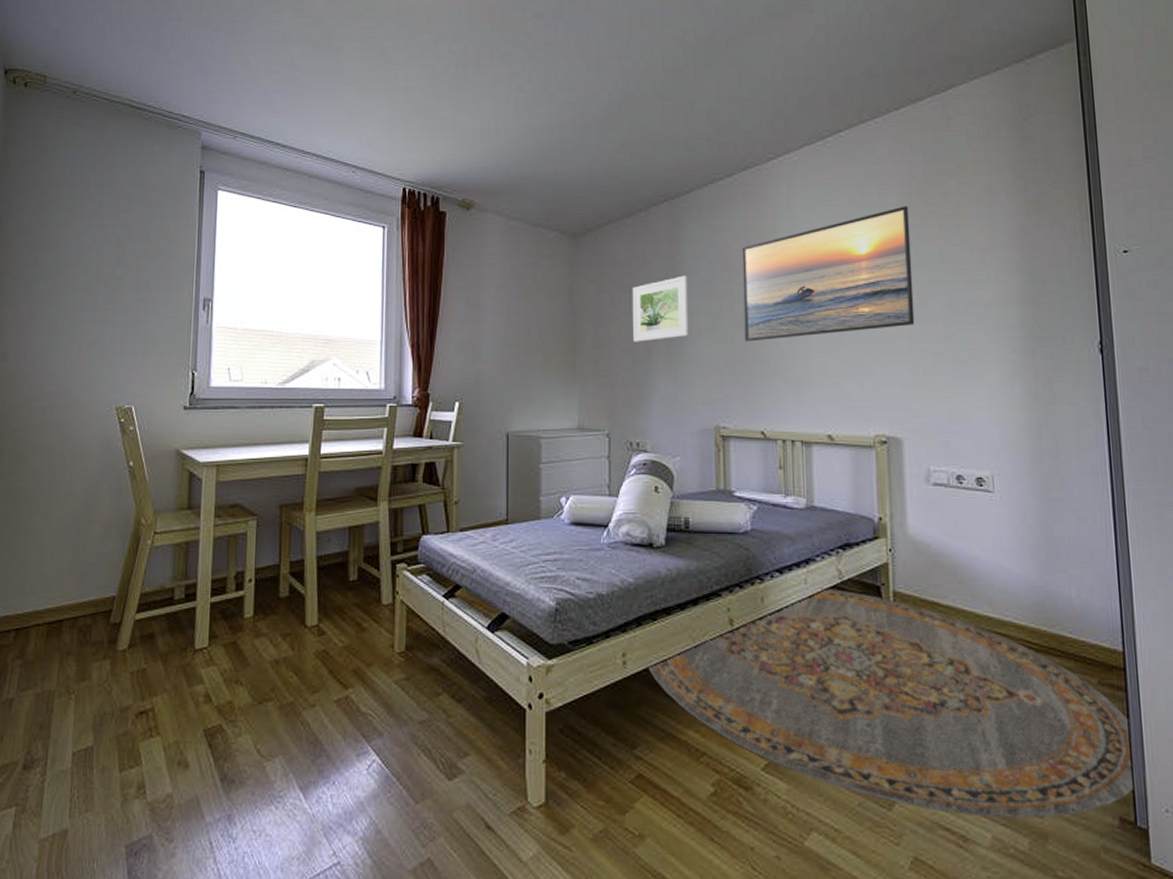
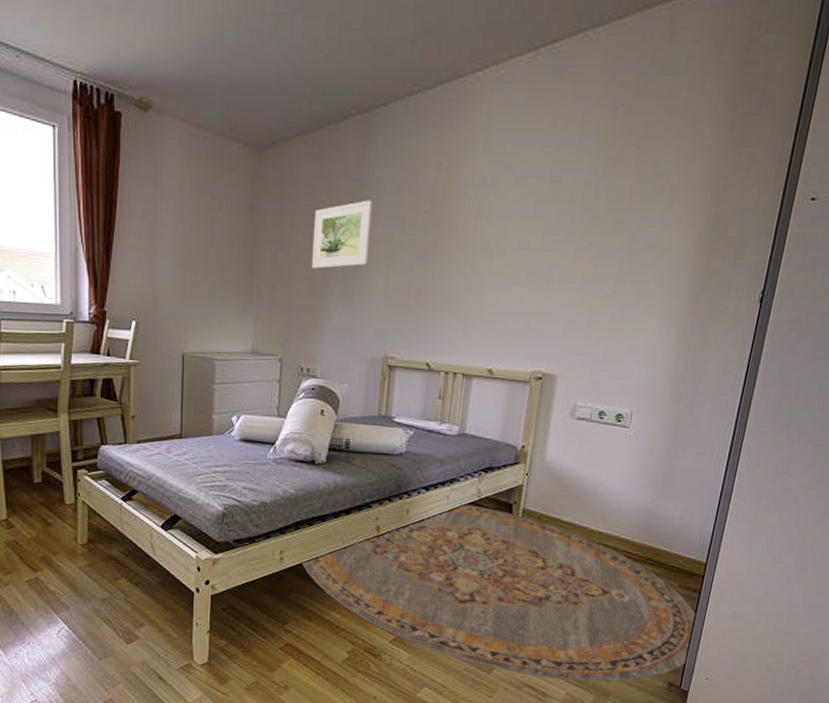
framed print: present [742,206,915,342] -> none [422,135,610,274]

